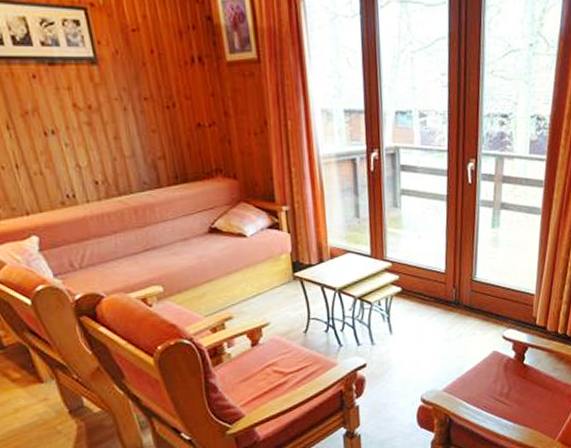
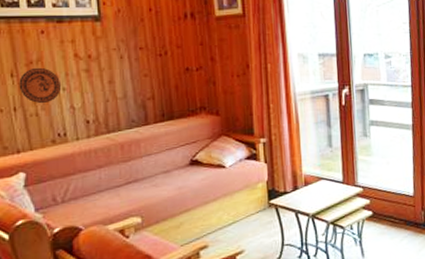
decorative plate: none [16,118,63,161] -> present [19,67,60,104]

